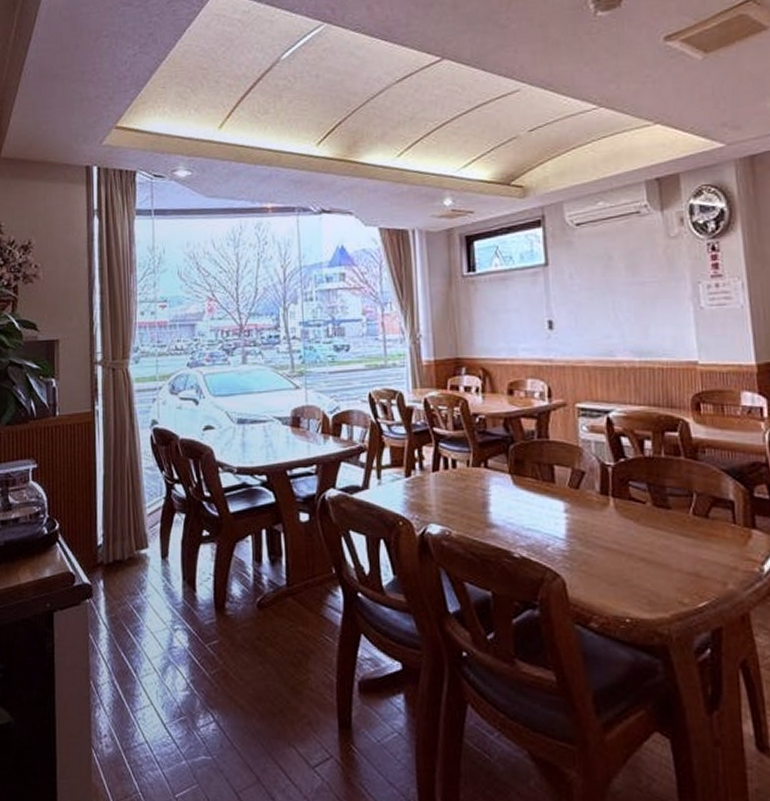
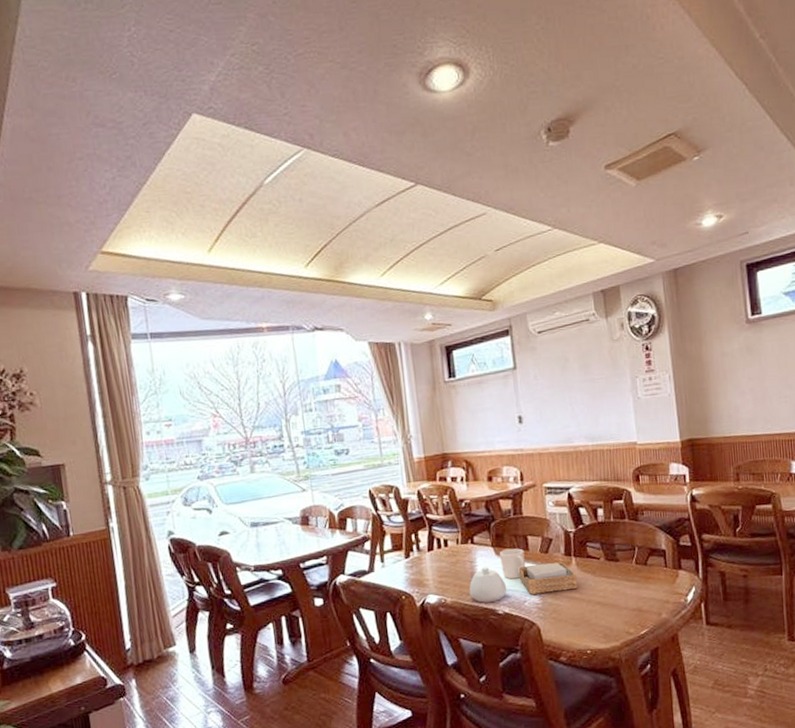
sugar bowl: none [479,498,526,543] -> present [469,567,508,603]
mug: none [519,479,550,516] -> present [500,548,526,579]
napkin holder: none [541,501,616,538] -> present [518,561,578,595]

